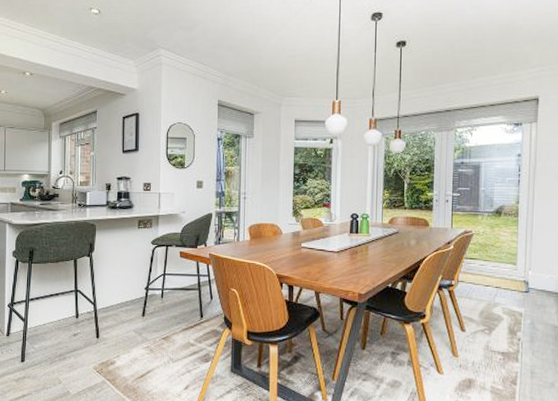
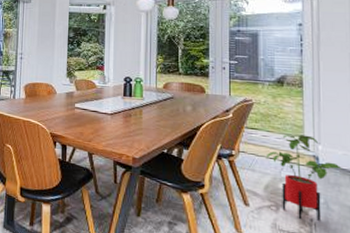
house plant: none [482,262,548,340] -> present [266,135,342,221]

